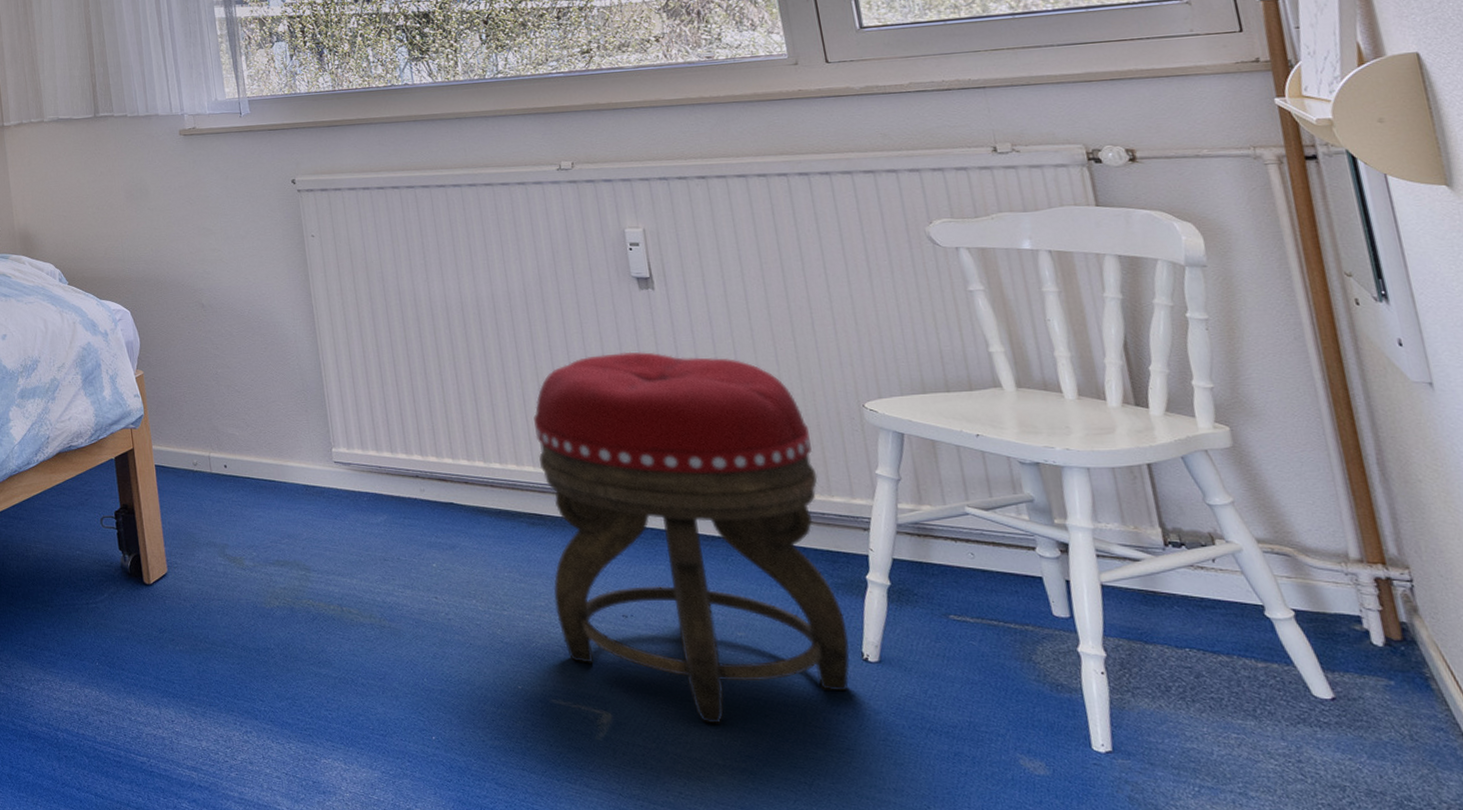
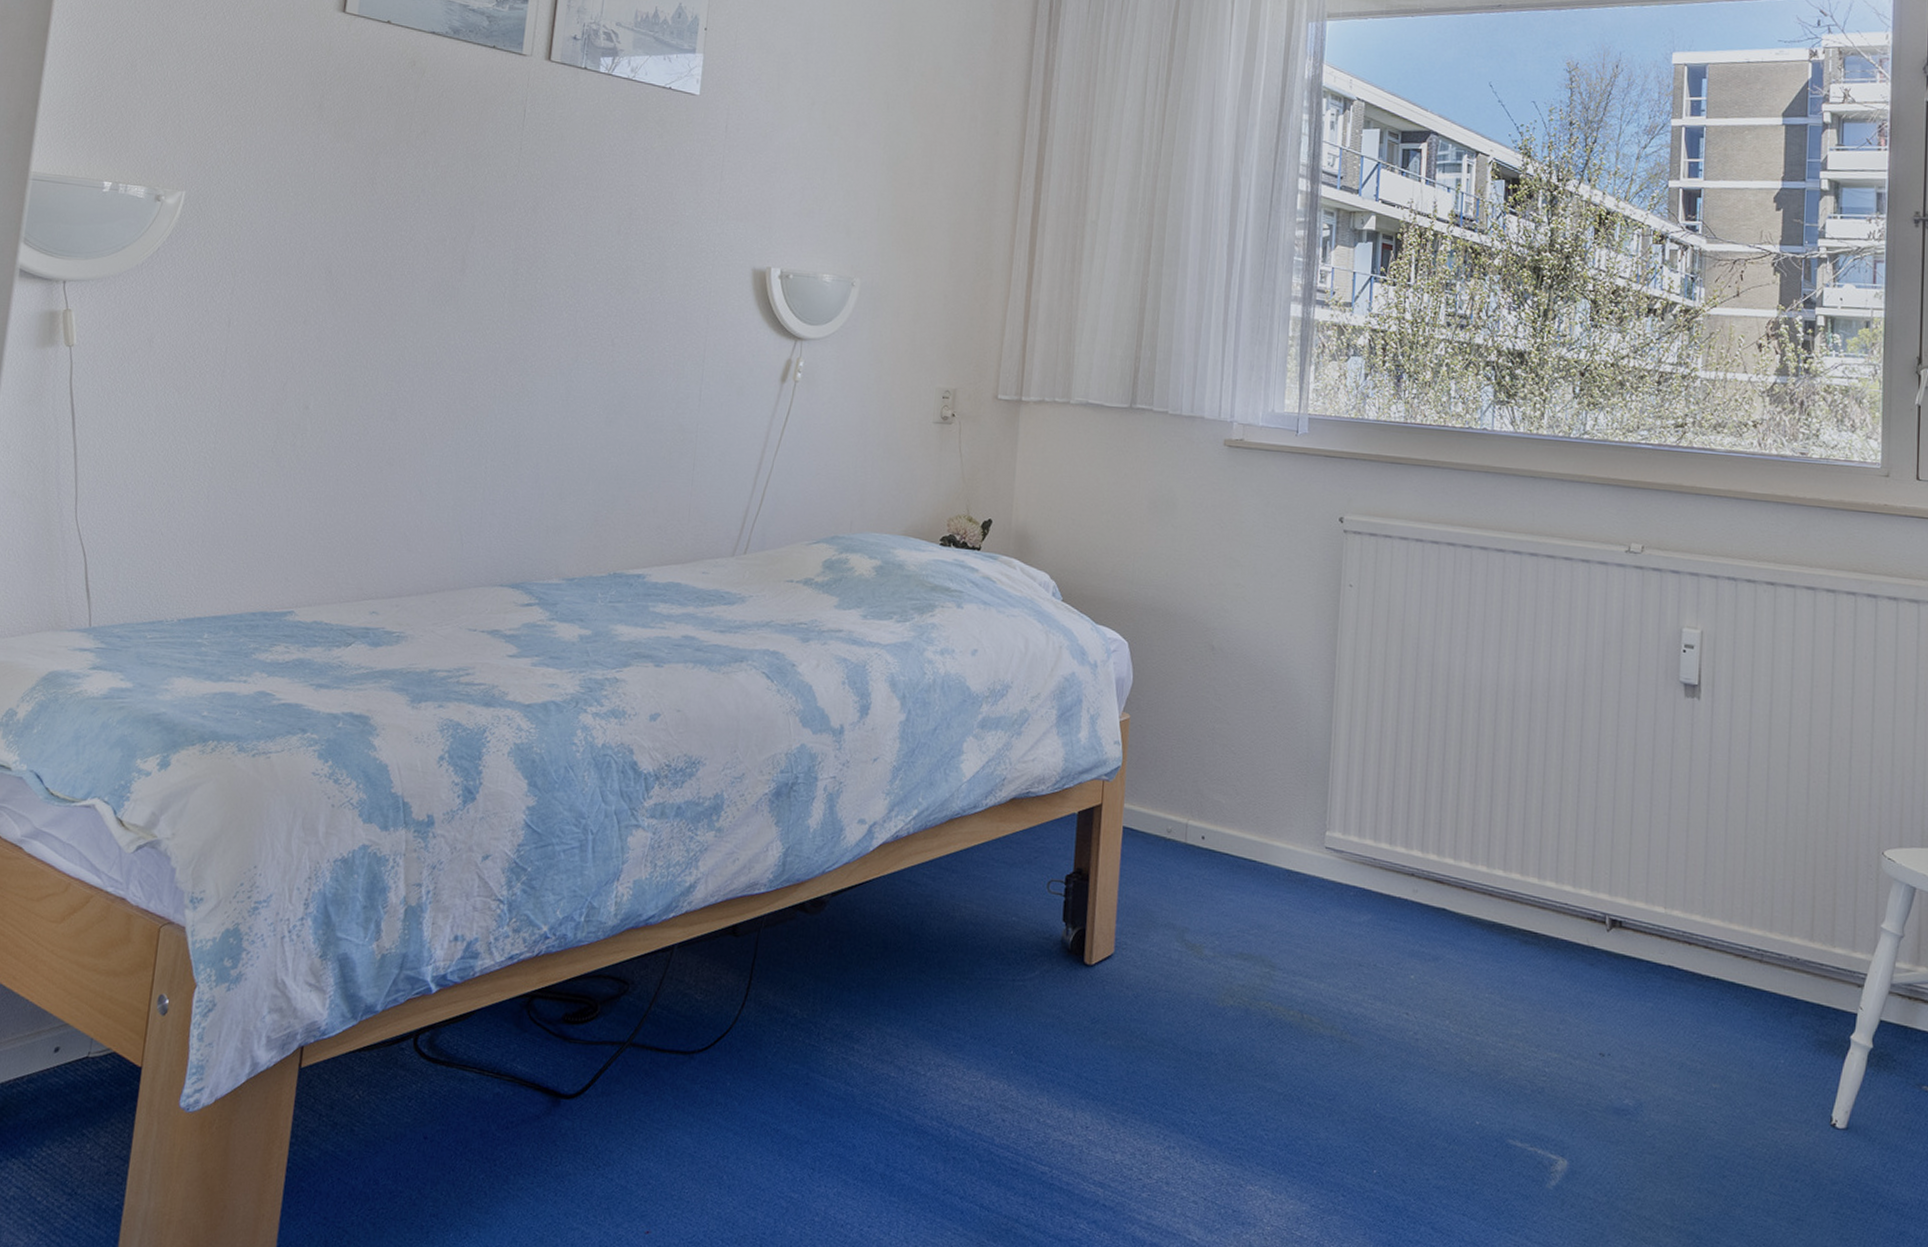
footstool: present [533,351,850,724] -> none [1531,763,1824,1182]

